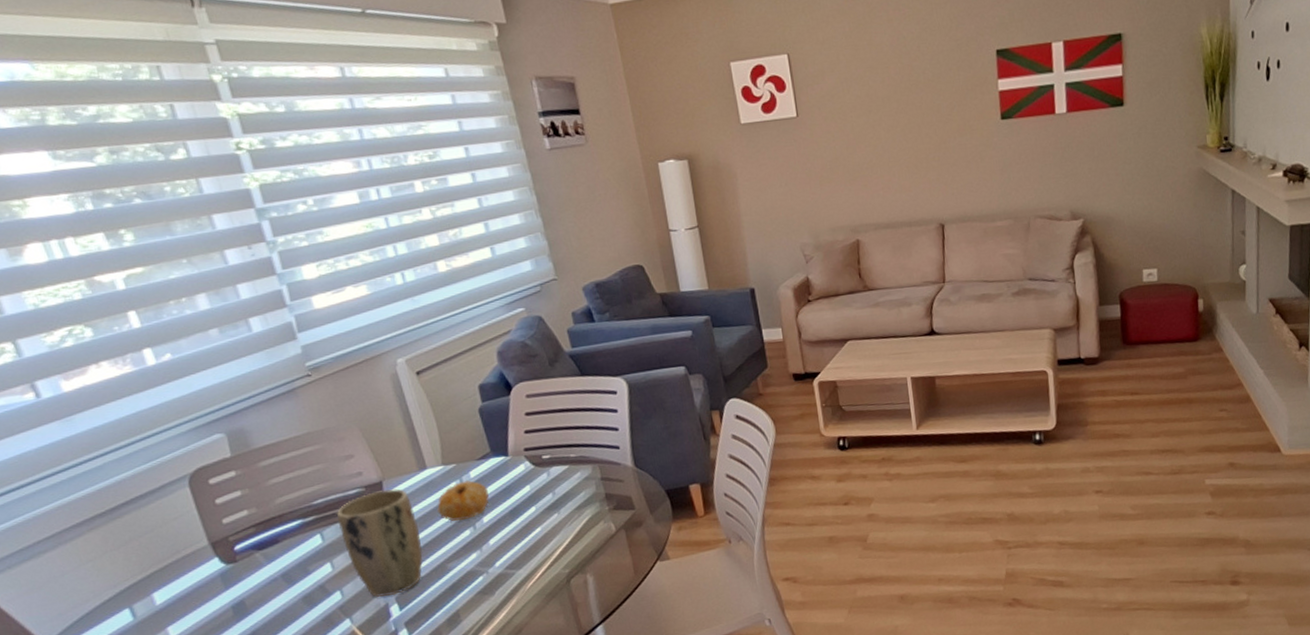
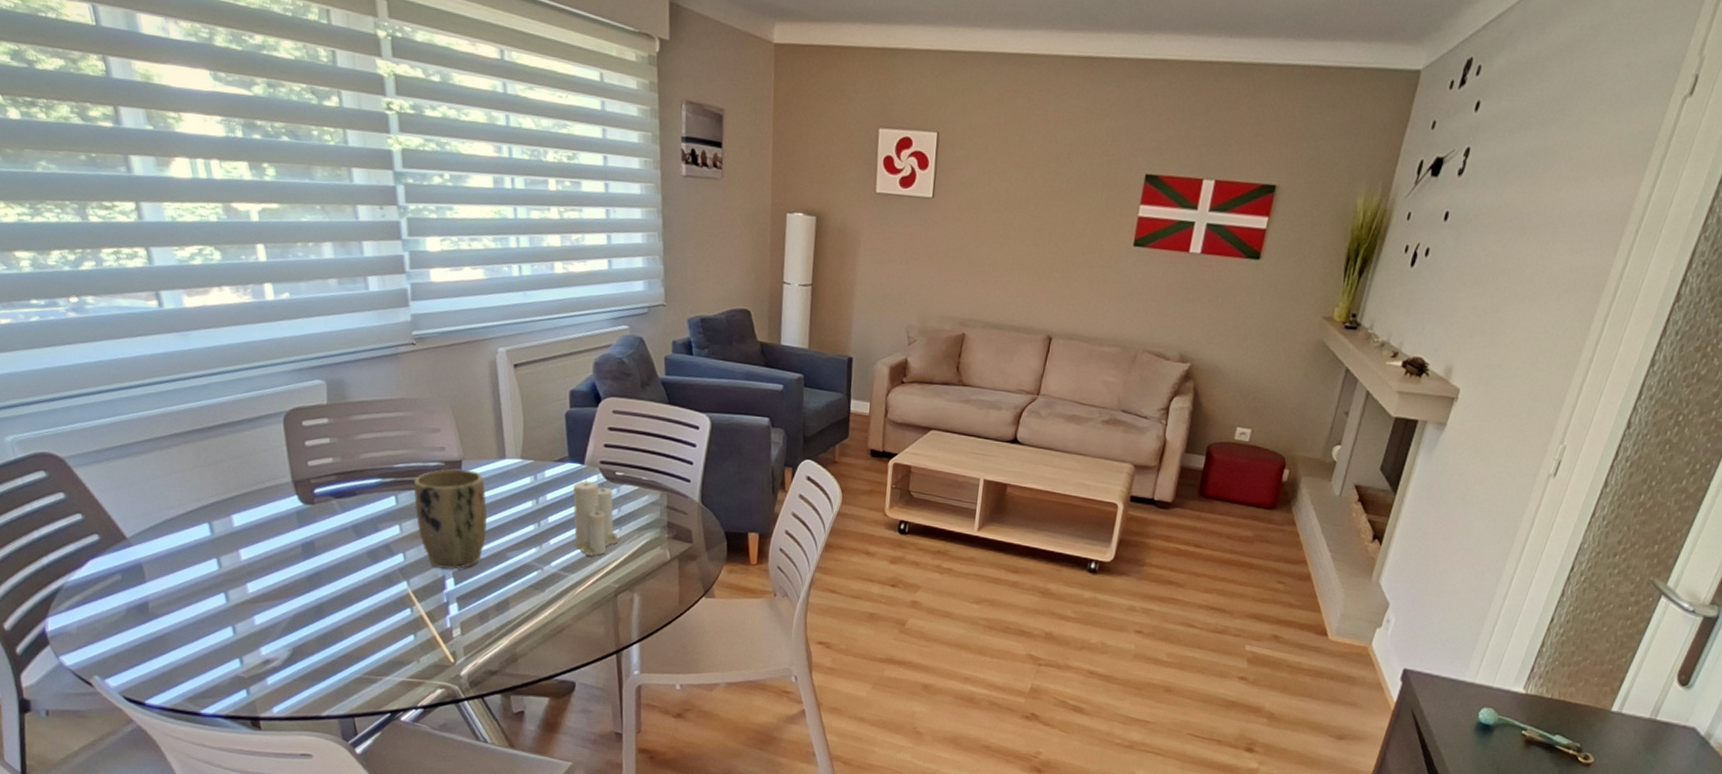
fruit: present [437,479,489,522] -> none [508,477,558,515]
candle: none [502,468,559,547] -> present [573,477,619,556]

